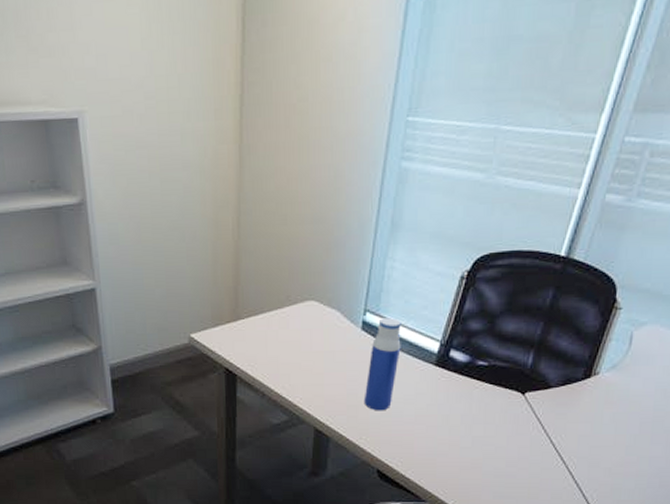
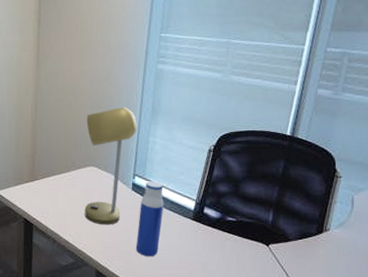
desk lamp: none [301,221,371,374] -> present [84,107,137,225]

